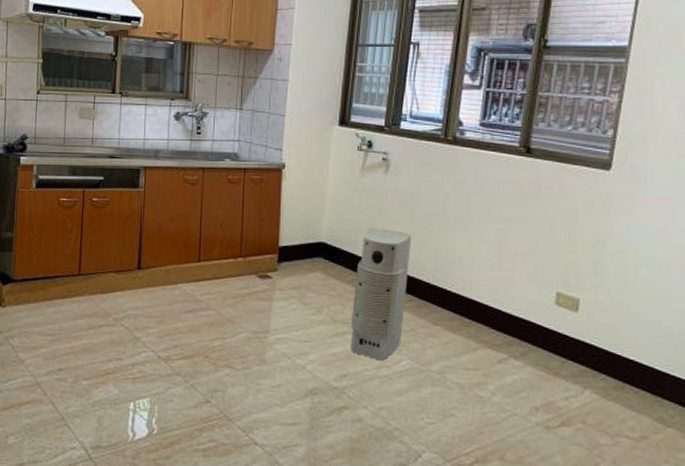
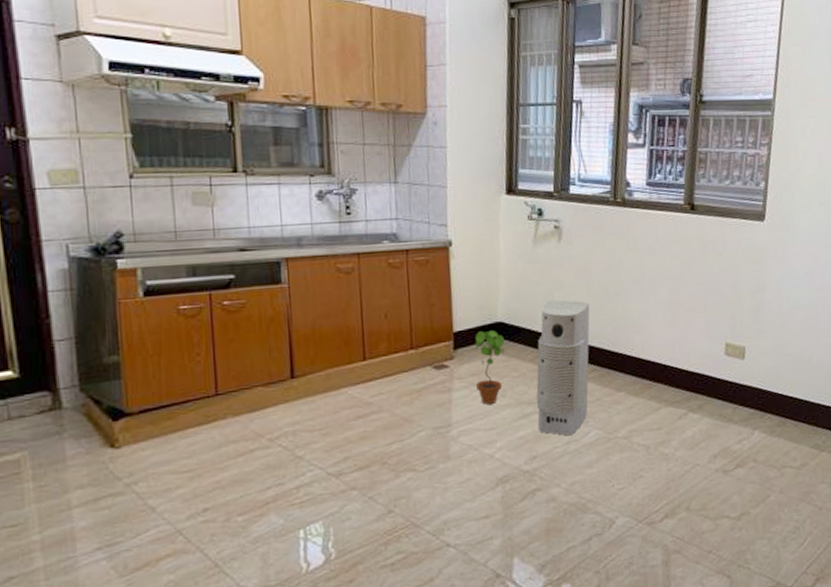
potted plant: none [294,248,326,318] -> present [475,330,505,405]

